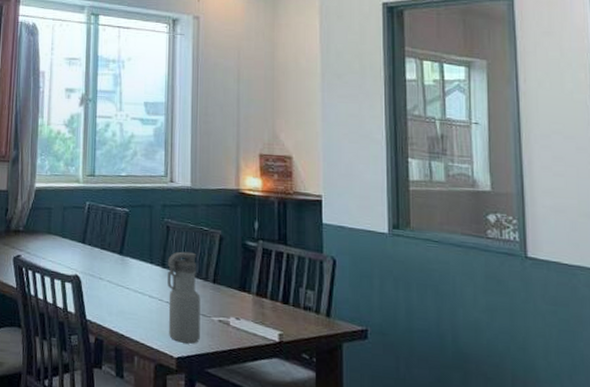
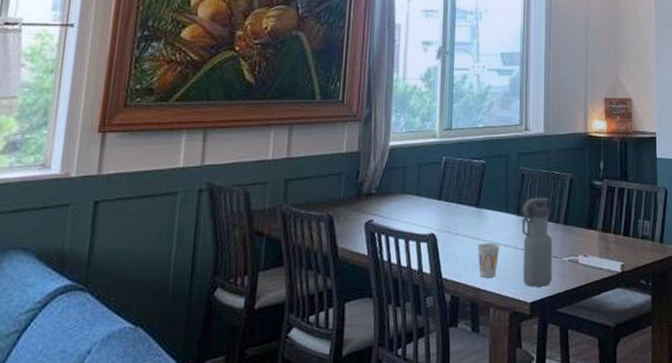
cup: none [121,291,145,326] -> present [477,243,500,278]

